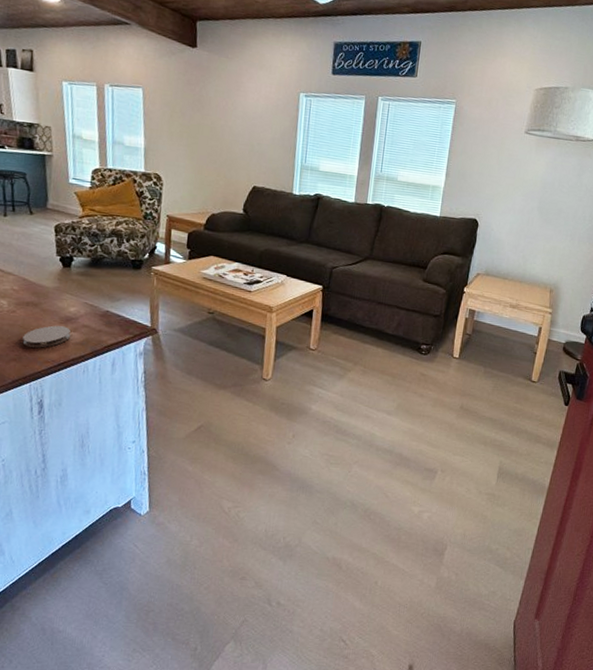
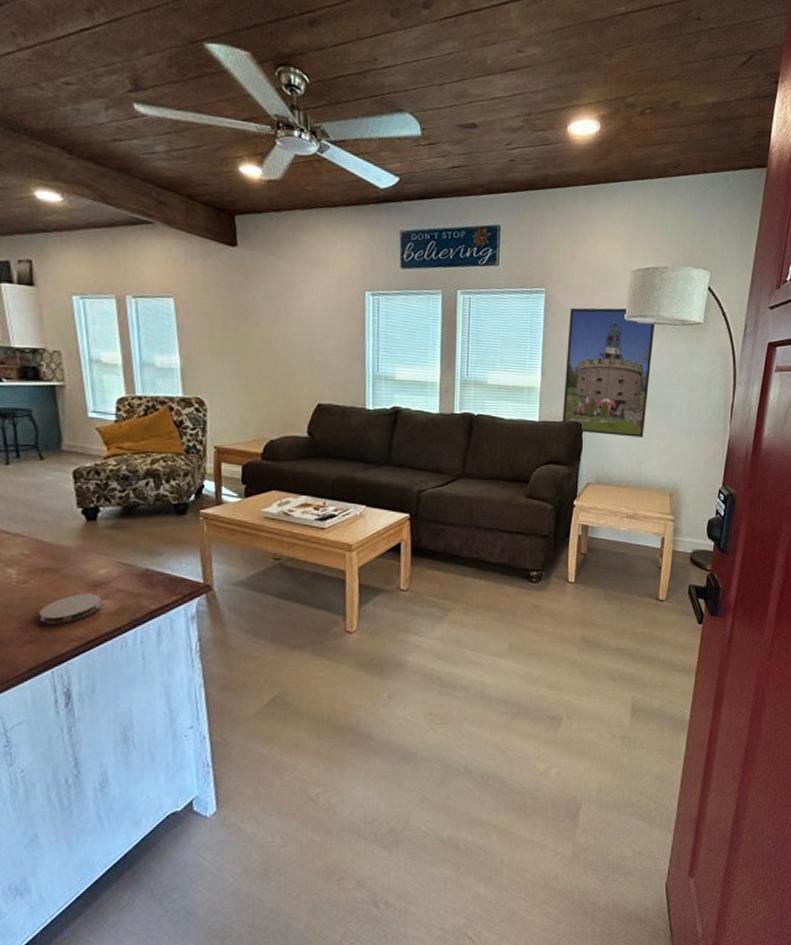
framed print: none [460,119,552,238] -> present [562,307,656,437]

